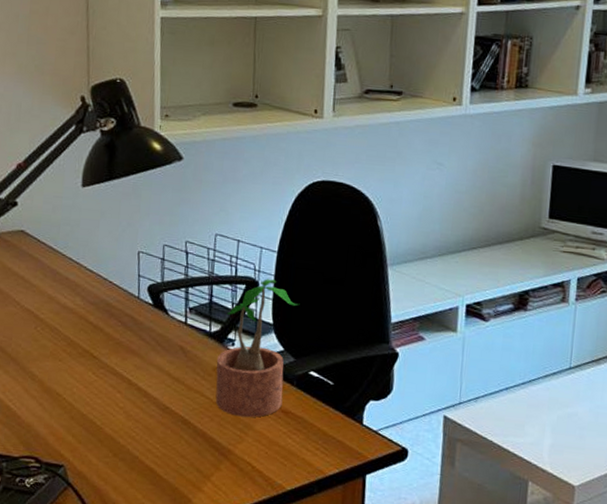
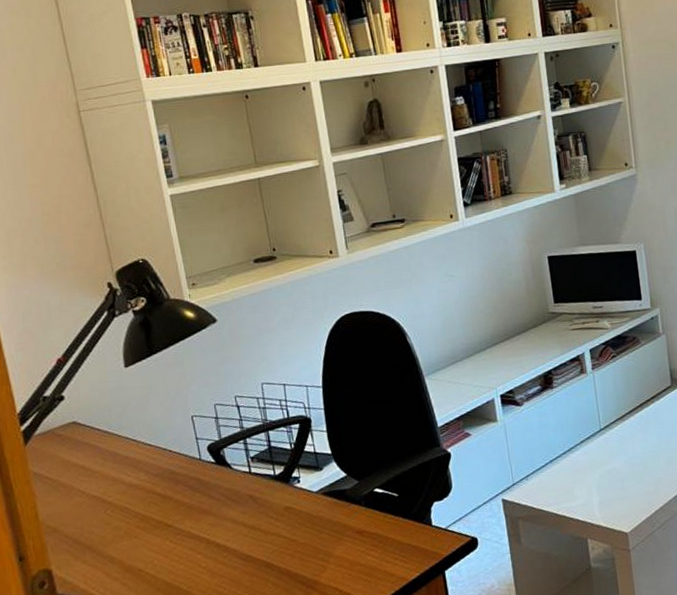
potted plant: present [215,278,300,418] -> none [286,411,356,548]

